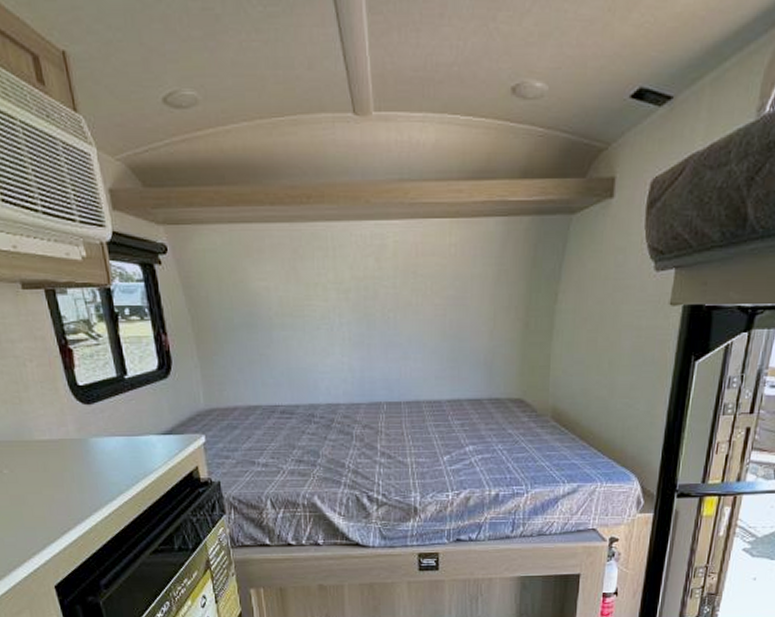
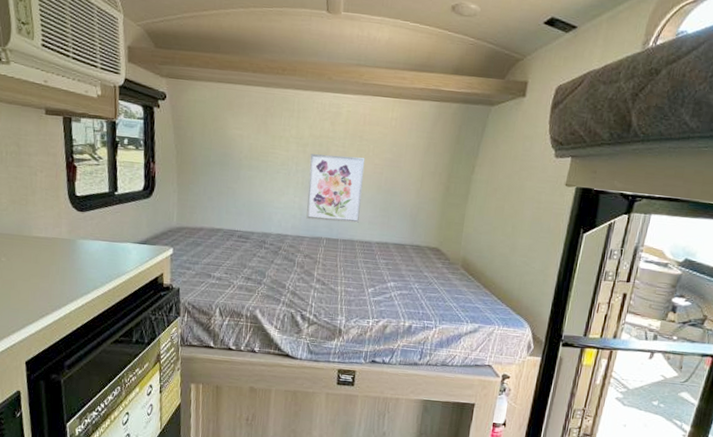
wall art: none [355,299,423,381] -> present [306,153,365,223]

